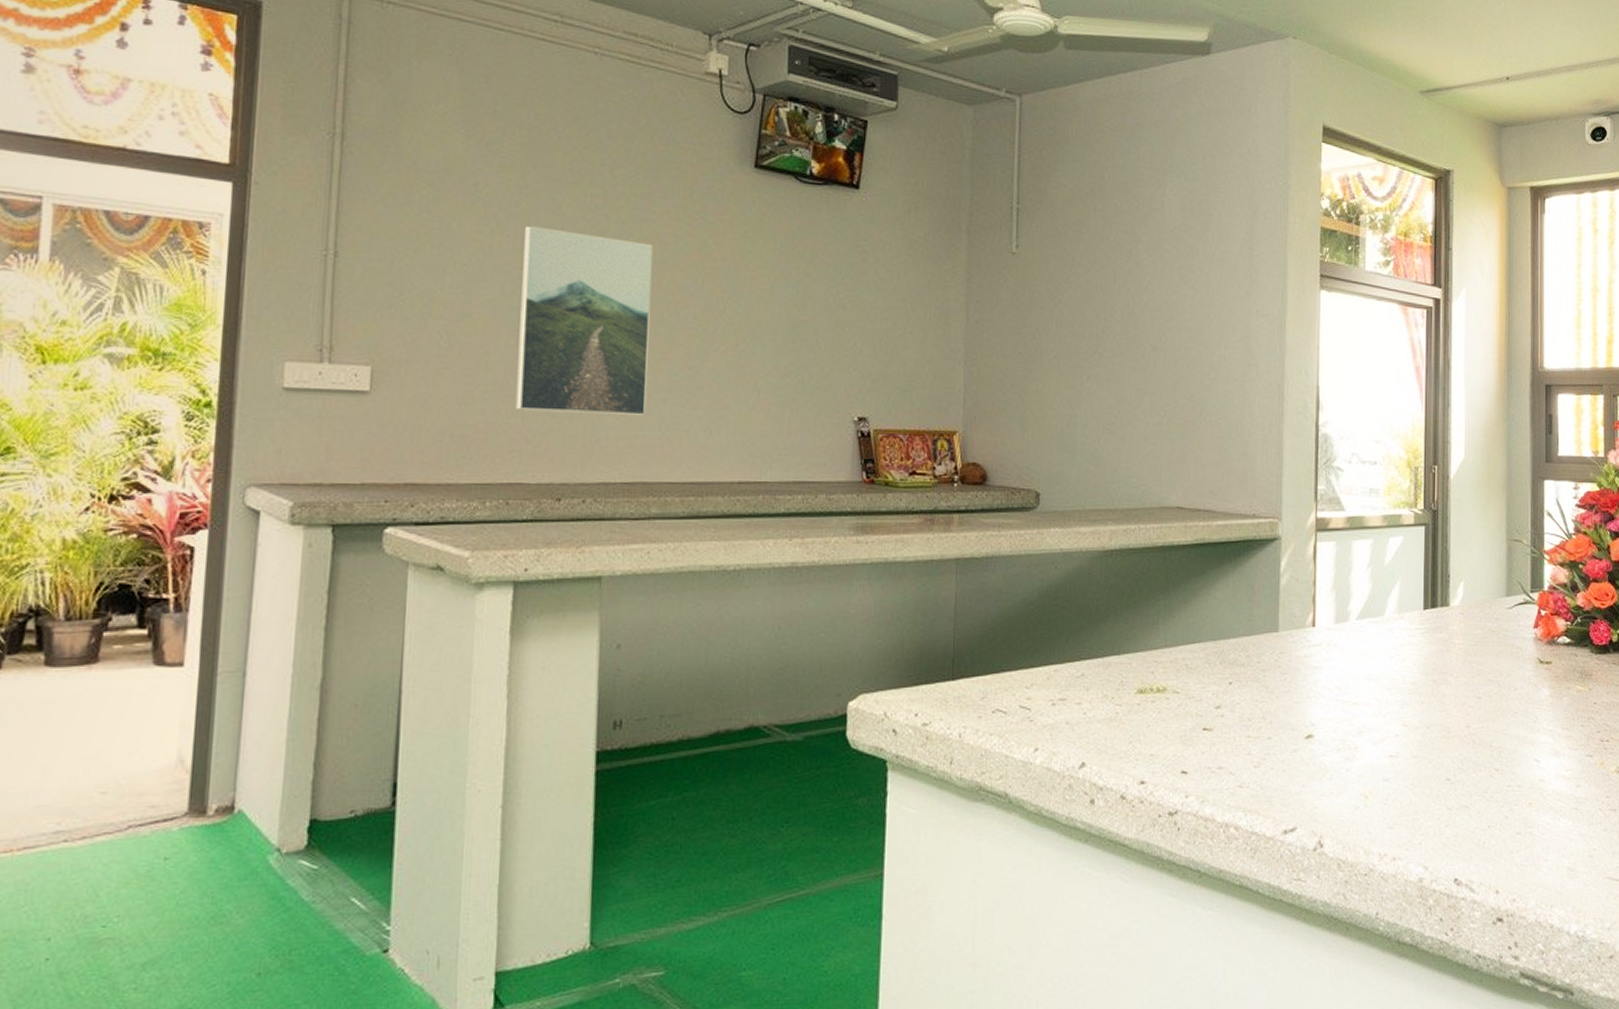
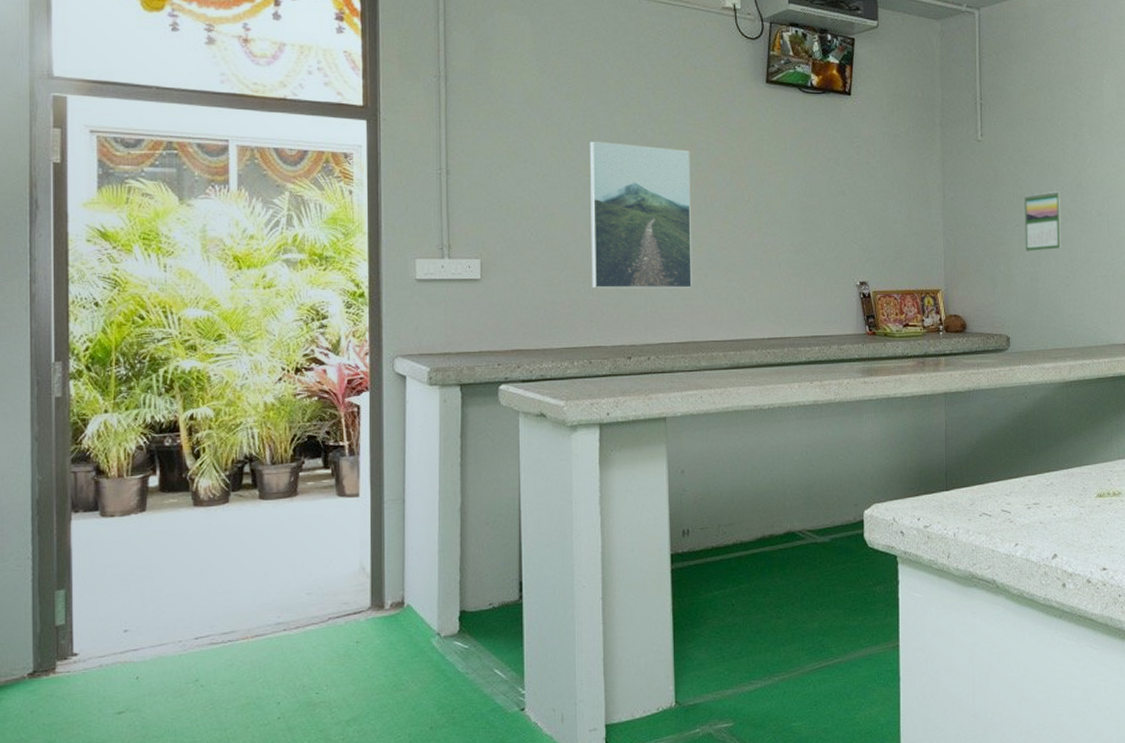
calendar: none [1063,318,1108,390] -> present [1024,190,1061,251]

